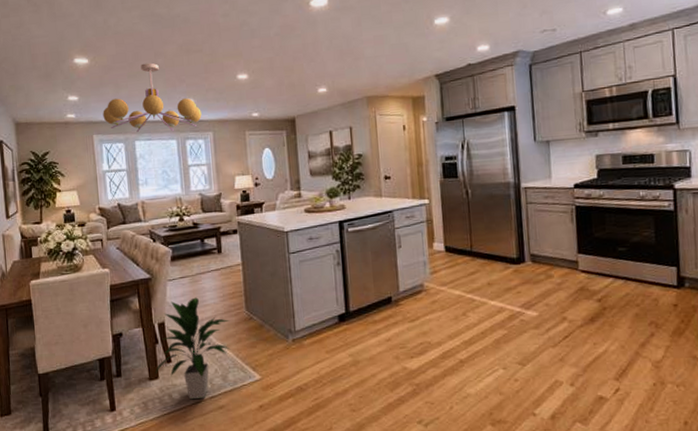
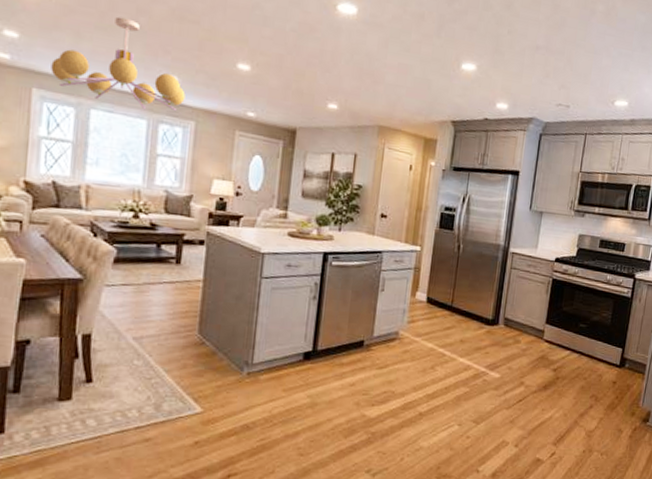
indoor plant: present [155,297,231,400] -> none [67,310,176,429]

